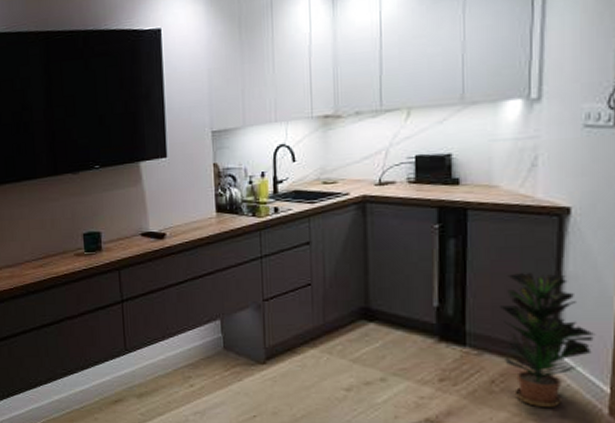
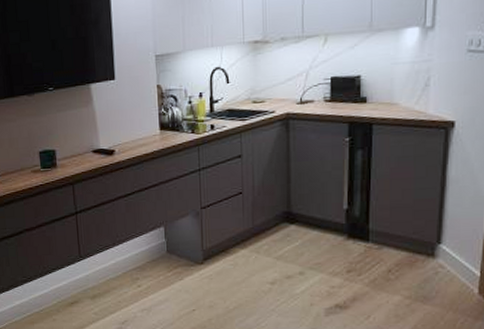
potted plant: present [495,273,596,408] -> none [392,178,471,291]

